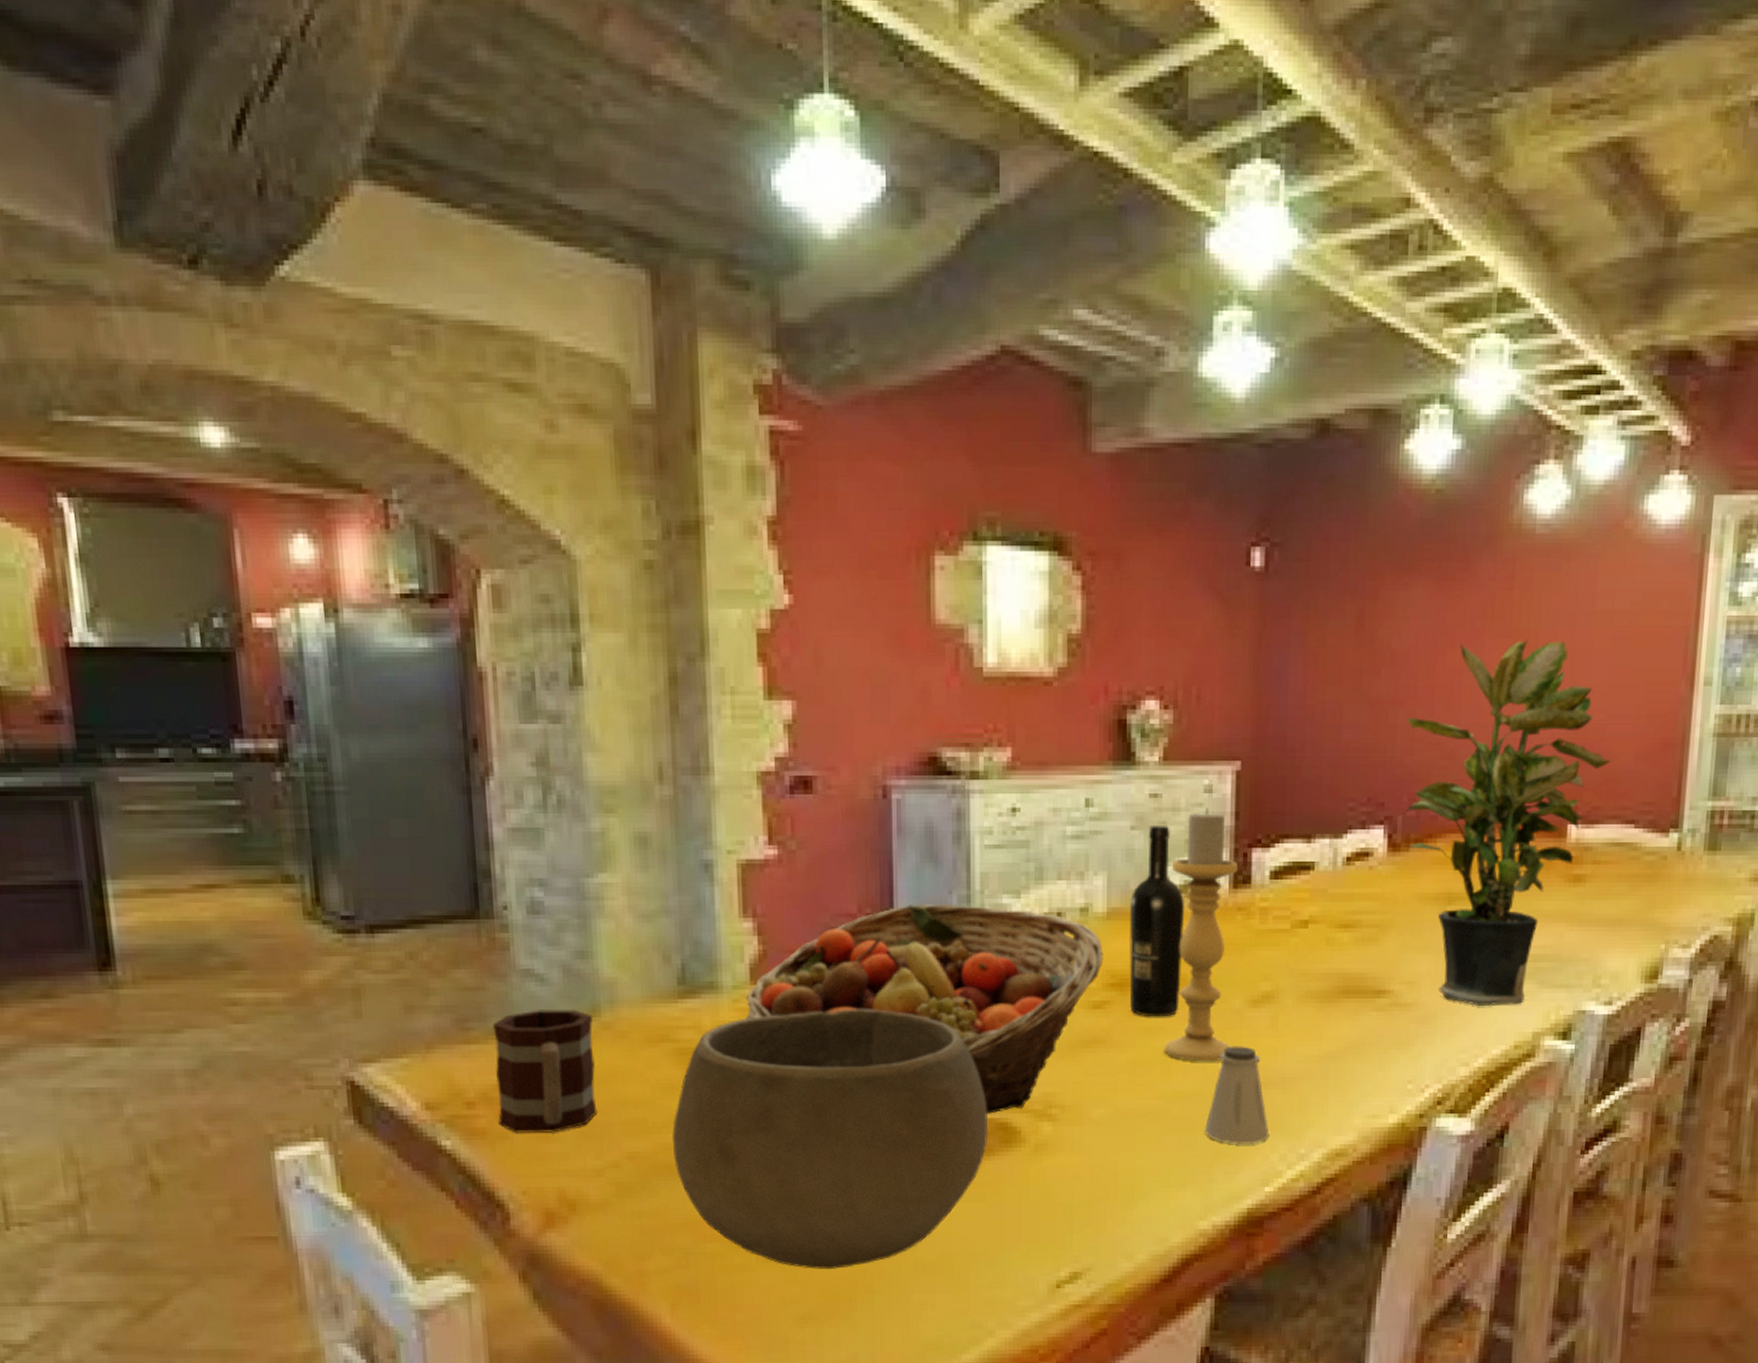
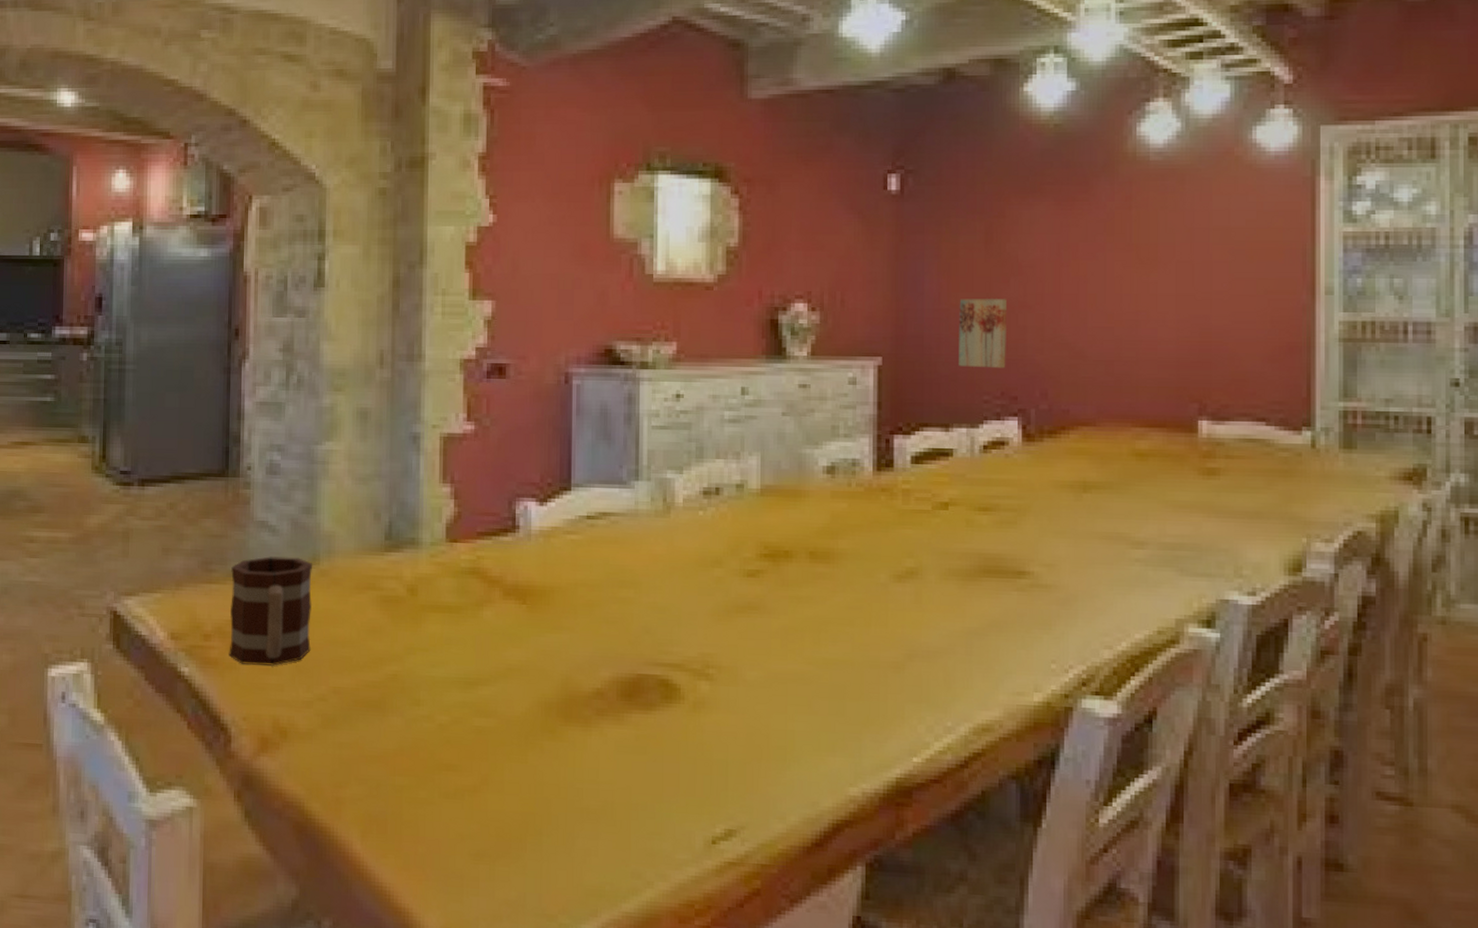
bowl: present [672,1009,987,1270] -> none [372,567,650,810]
fruit basket: present [745,903,1104,1114] -> none [440,476,757,671]
wine bottle: present [1128,824,1185,1017] -> none [780,412,833,588]
candle holder: present [1164,807,1237,1062] -> none [814,397,880,632]
saltshaker: present [1204,1046,1269,1145] -> none [853,618,916,715]
wall art: none [1323,693,1377,772] -> present [959,299,1006,369]
potted plant: present [1405,638,1613,1007] -> none [1035,252,1240,592]

